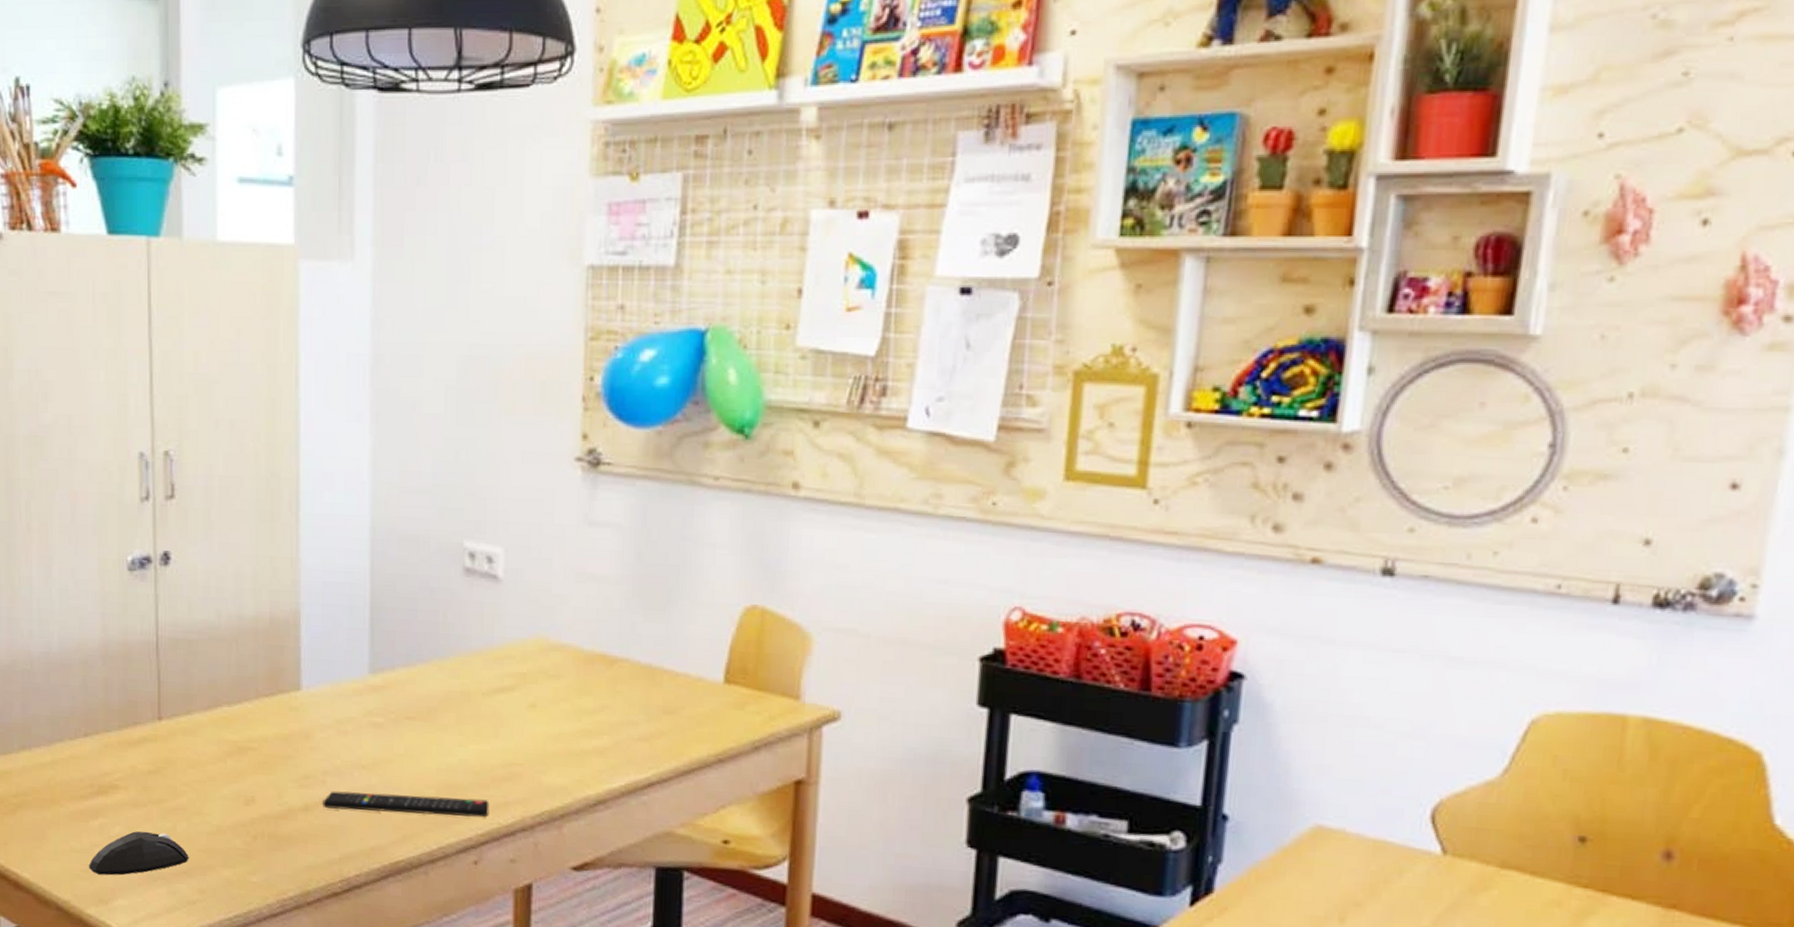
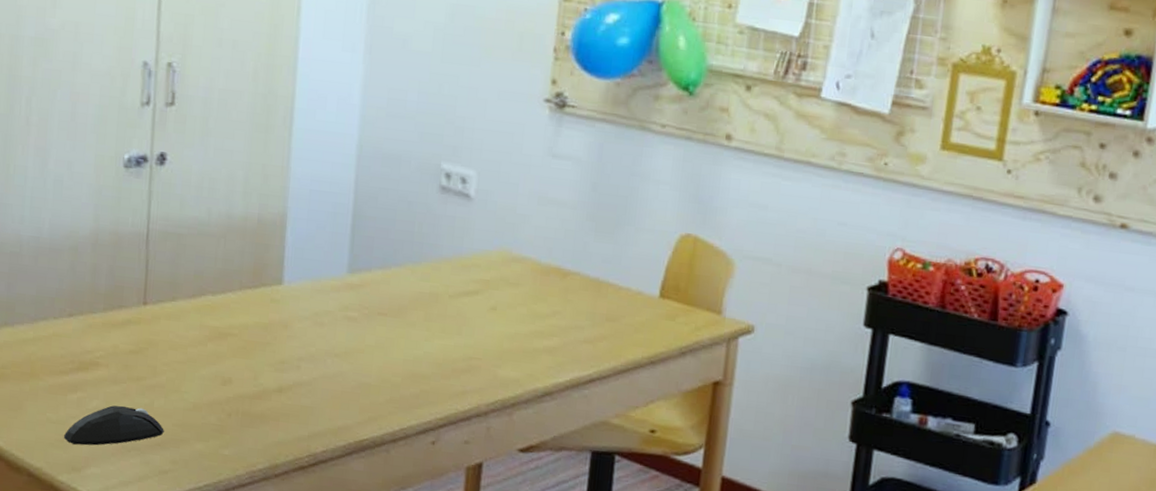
remote control: present [323,791,490,818] -> none [296,375,449,404]

